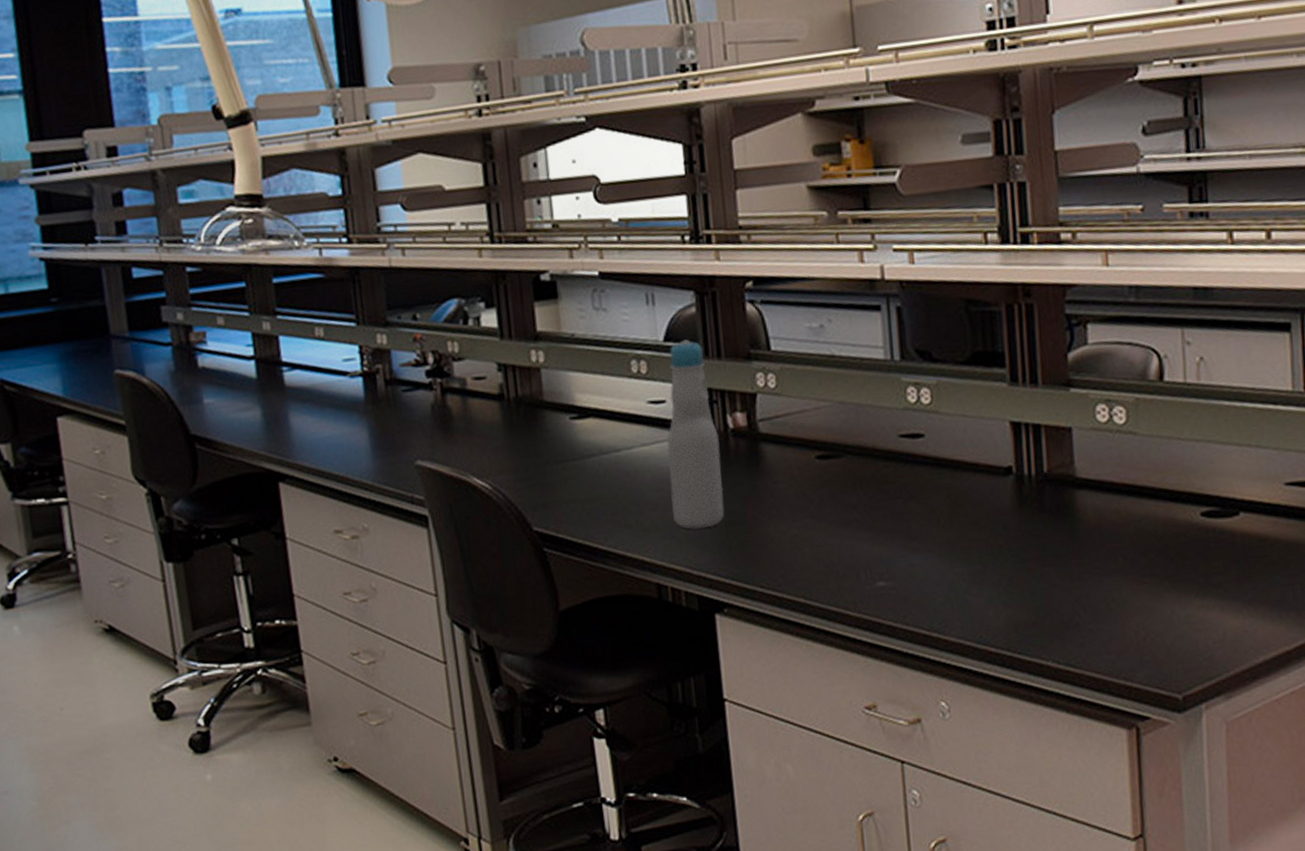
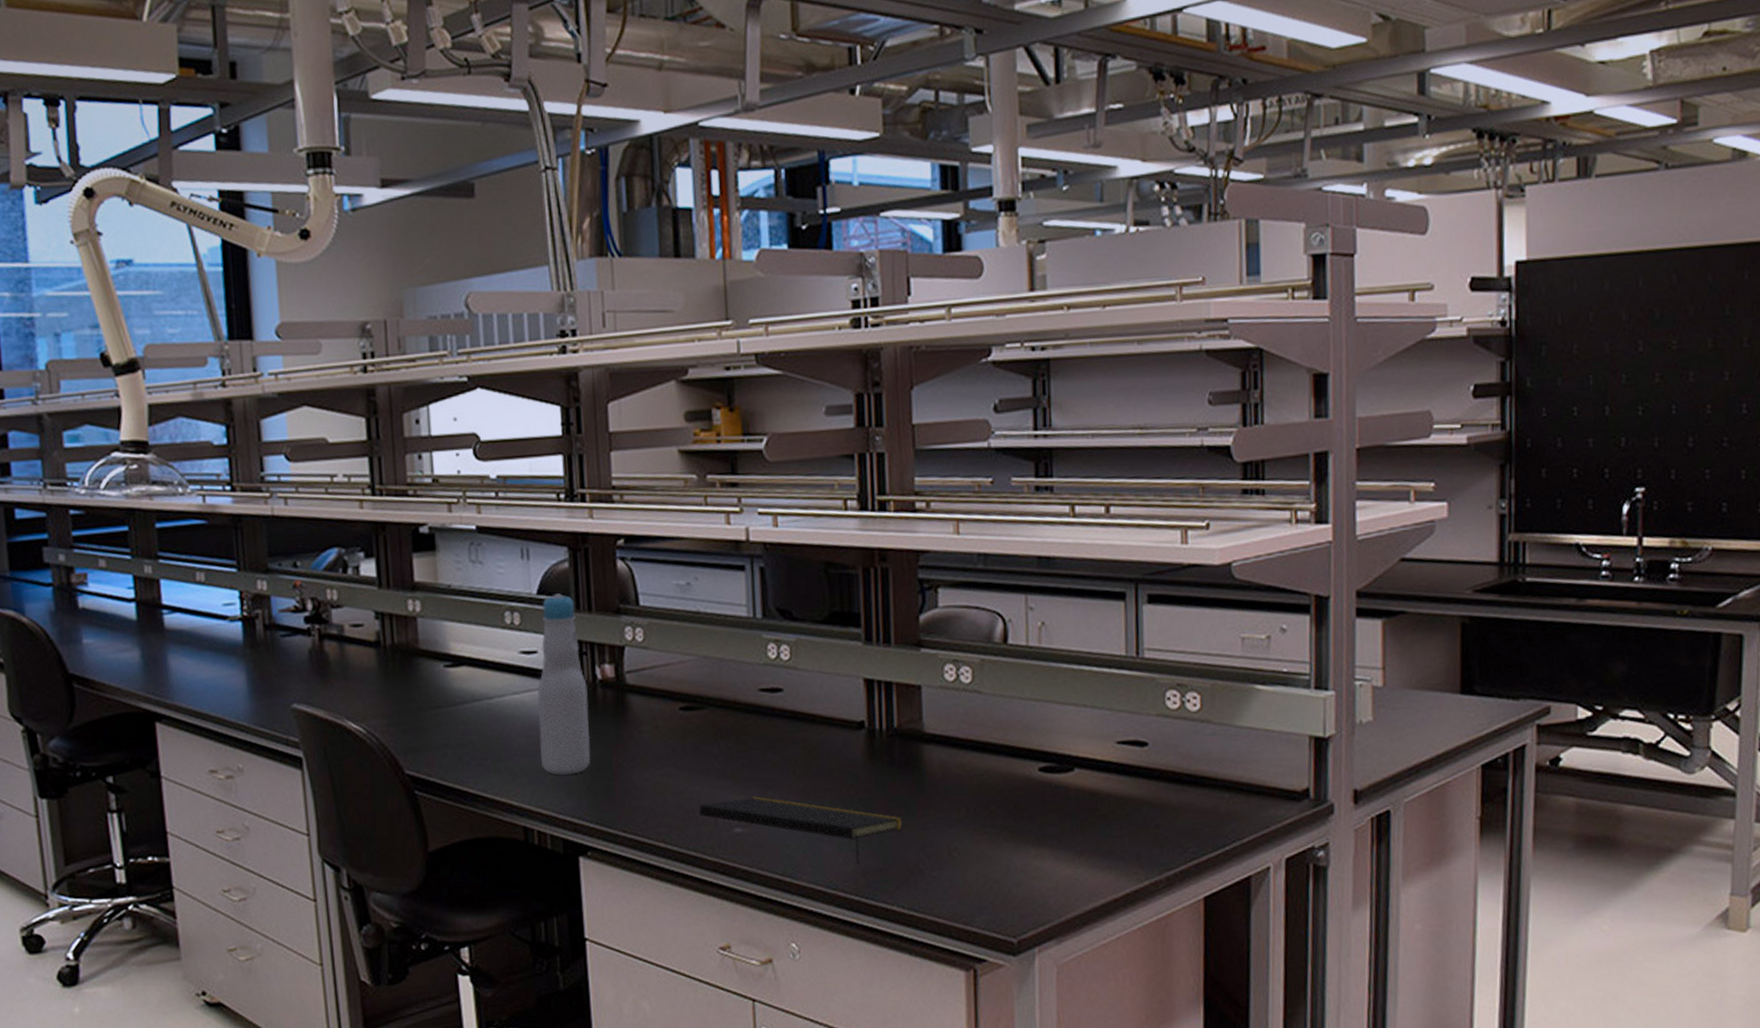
notepad: none [839,547,1058,616] -> present [699,796,905,863]

